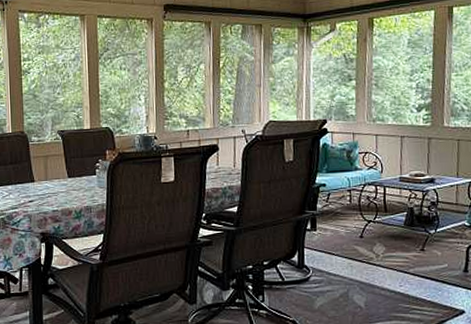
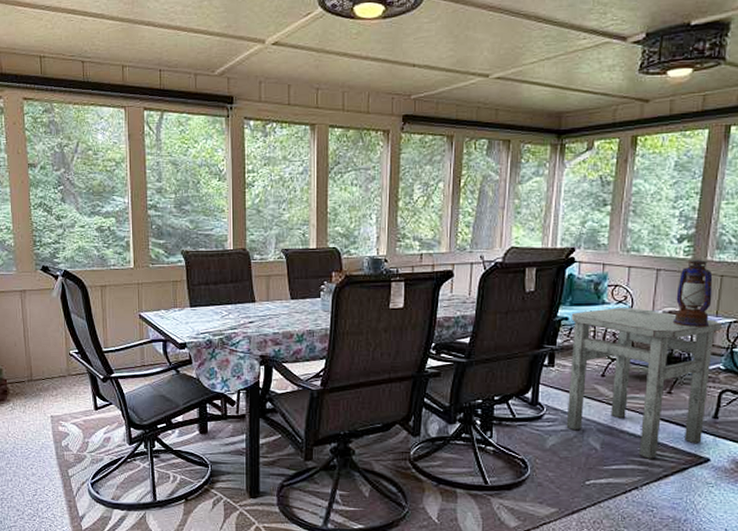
side table: none [328,172,463,314] -> present [566,308,722,459]
lantern: none [419,126,452,189] -> present [672,259,713,328]

